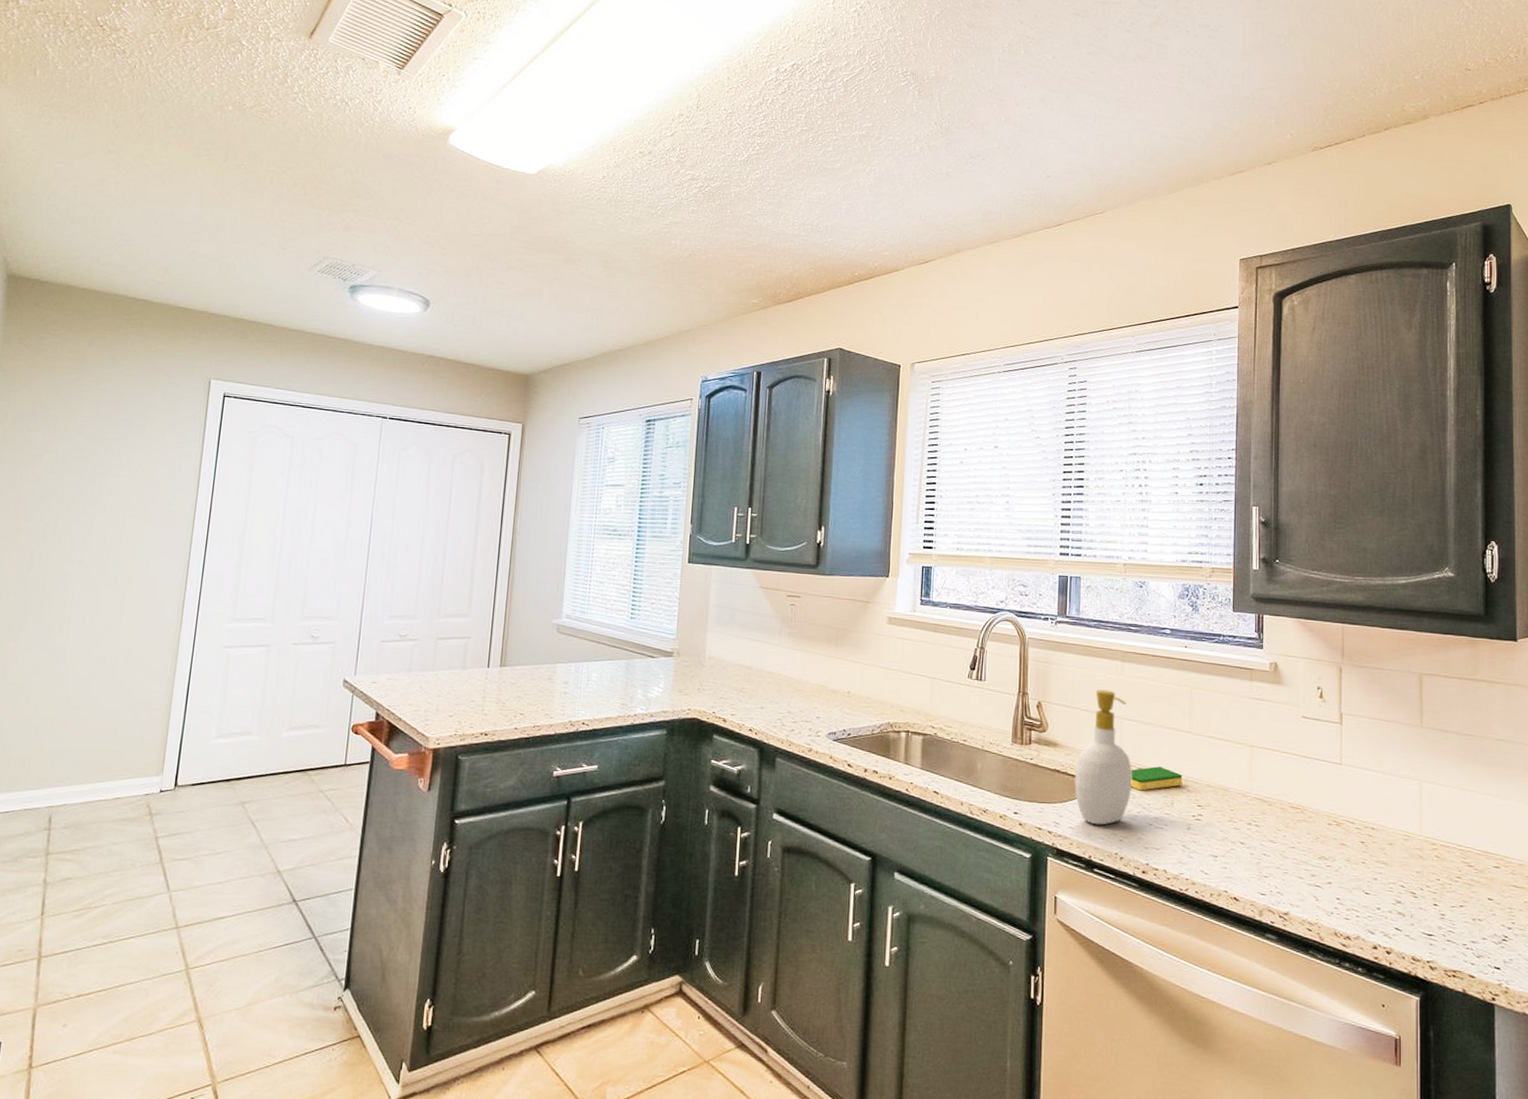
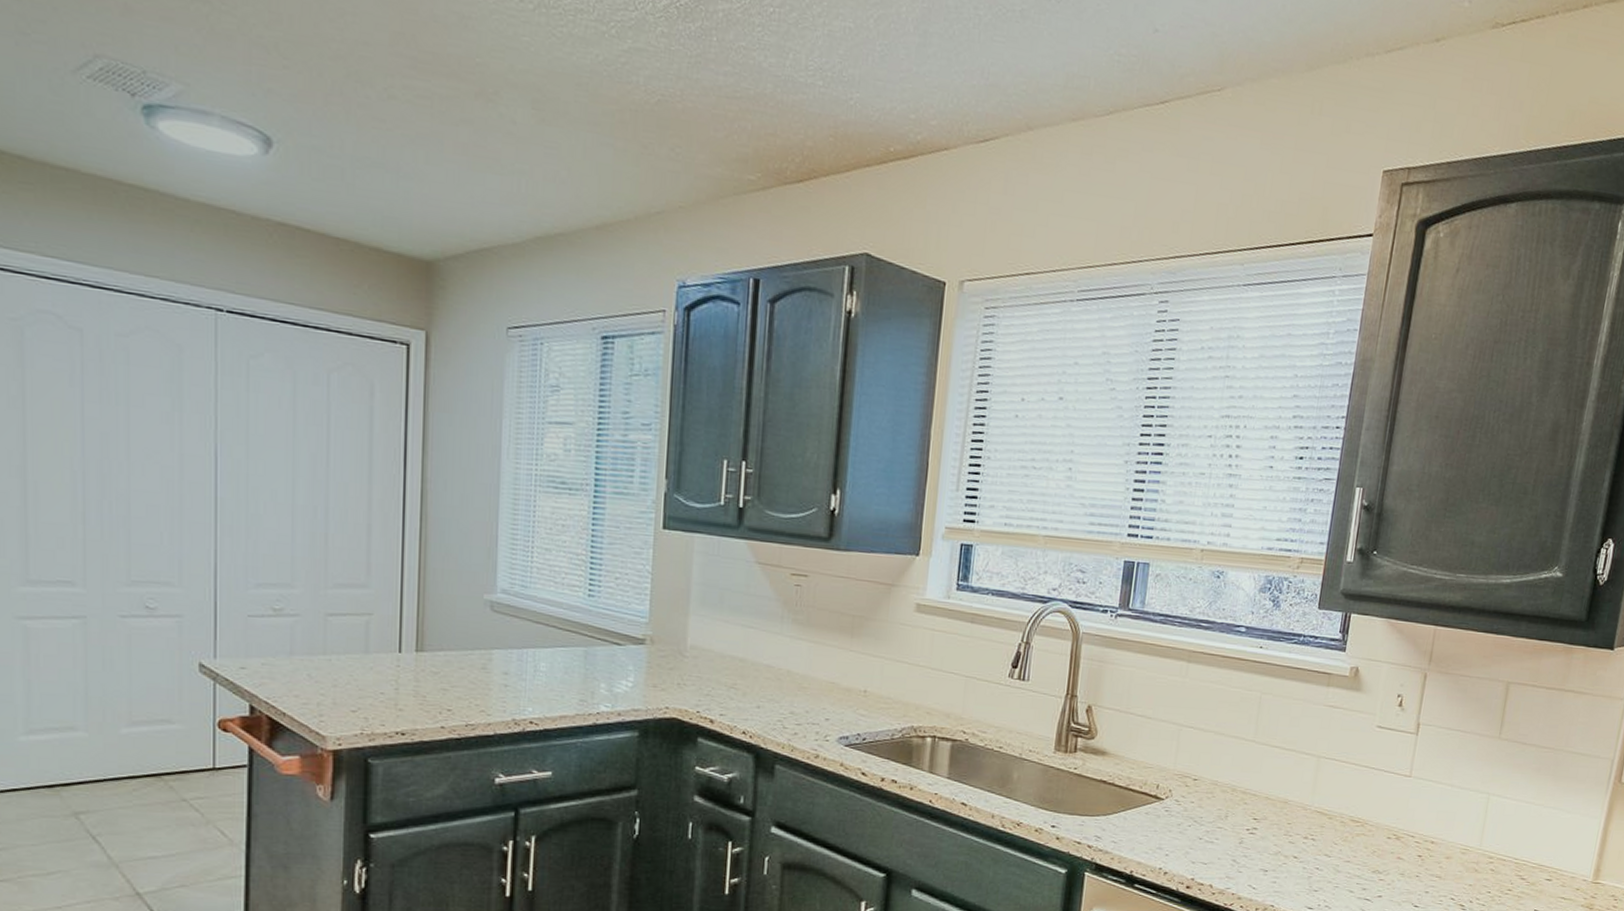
soap bottle: present [1074,689,1132,826] -> none [1121,693,1188,840]
dish sponge: present [1130,766,1183,791] -> none [1183,777,1241,803]

